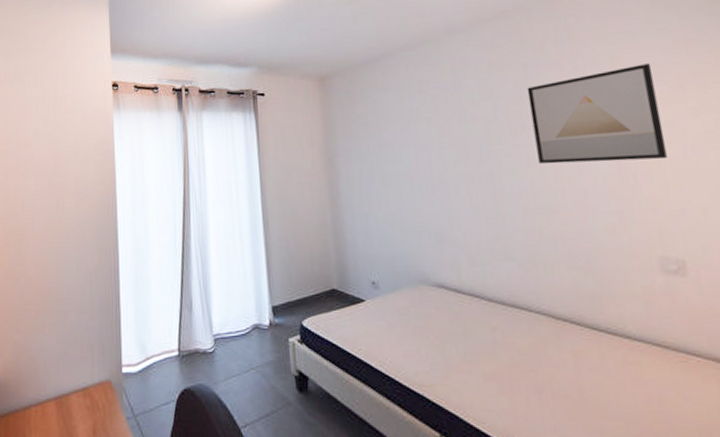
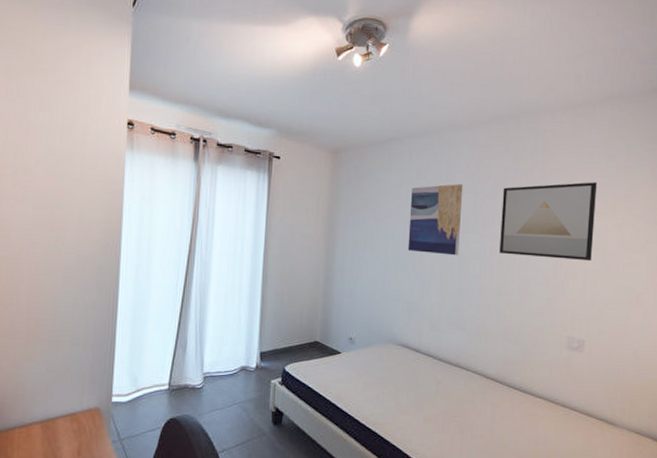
wall art: none [415,90,487,175] -> present [407,183,464,256]

